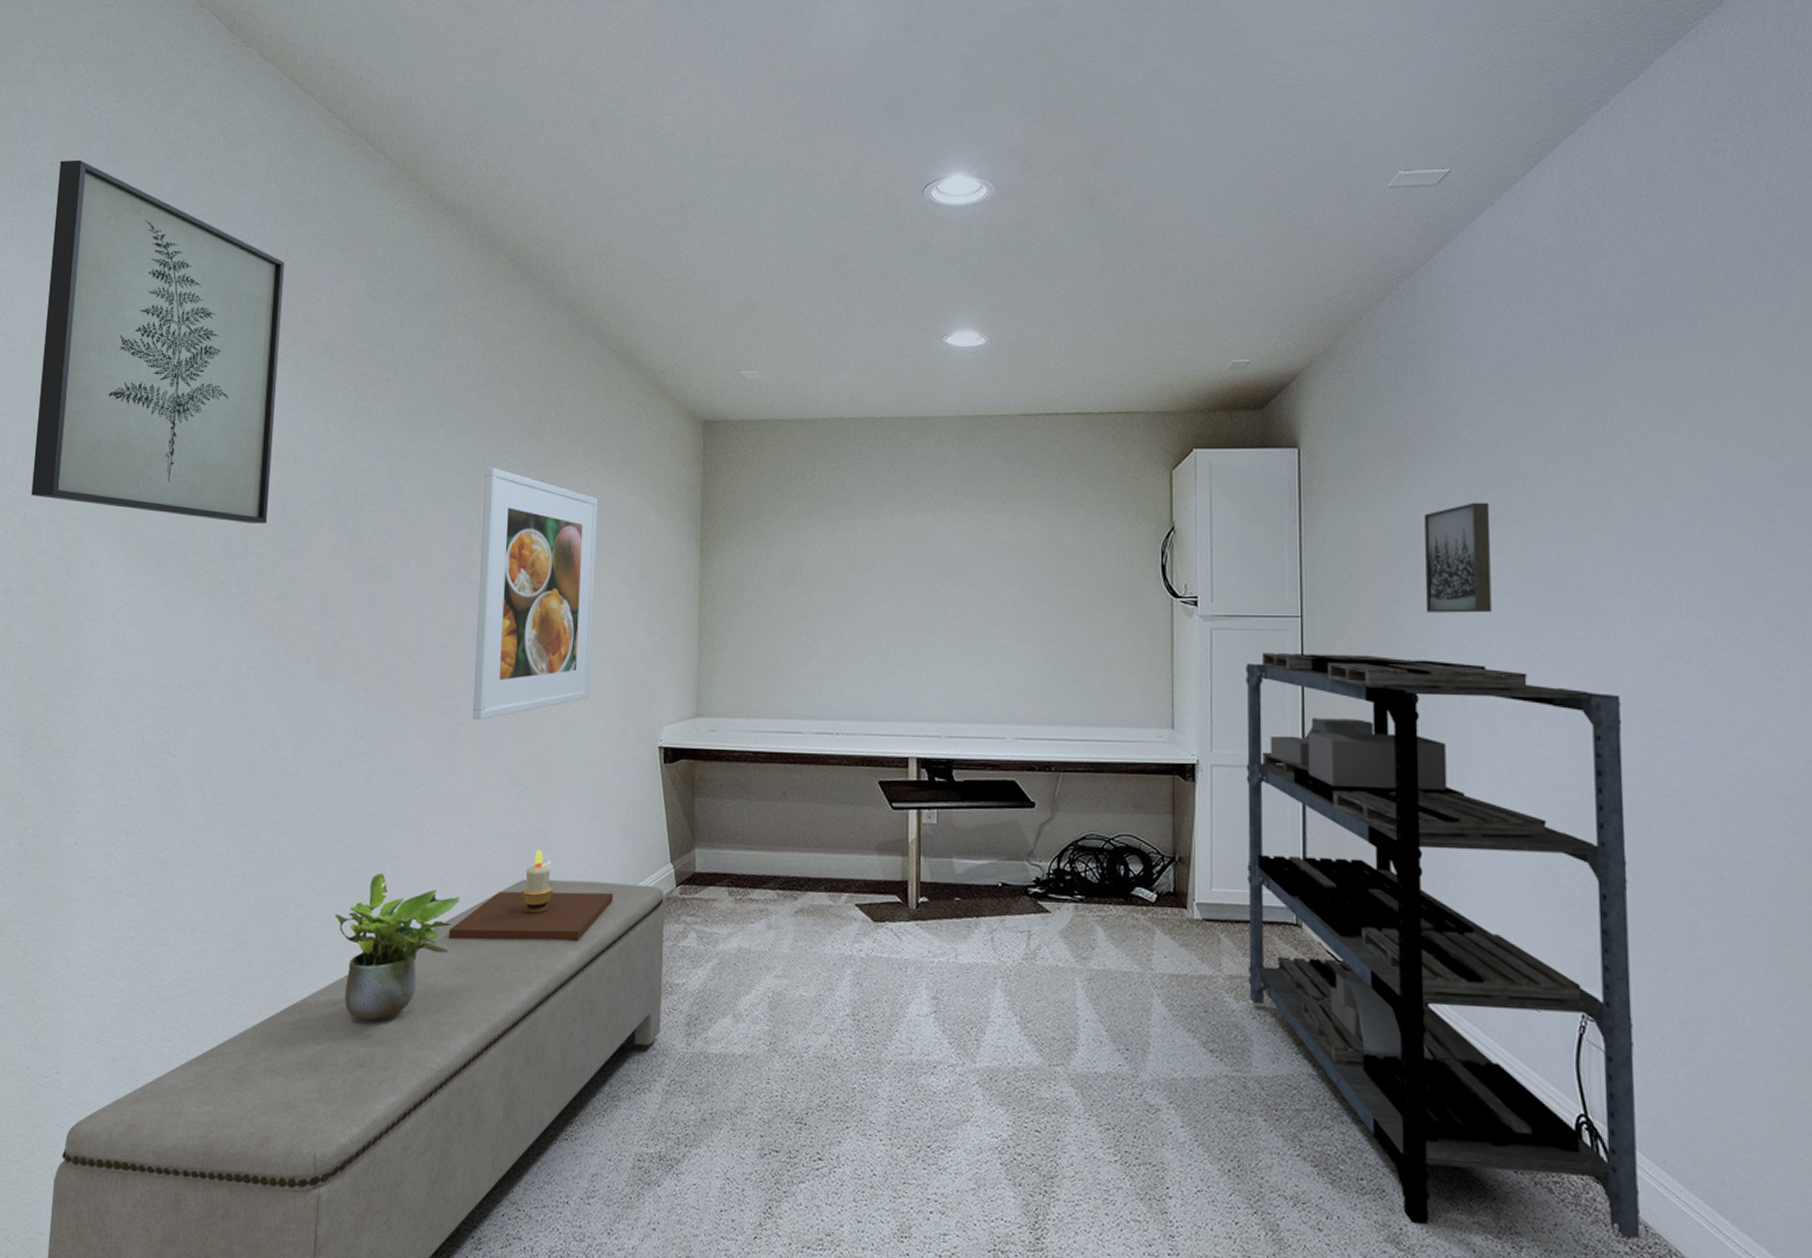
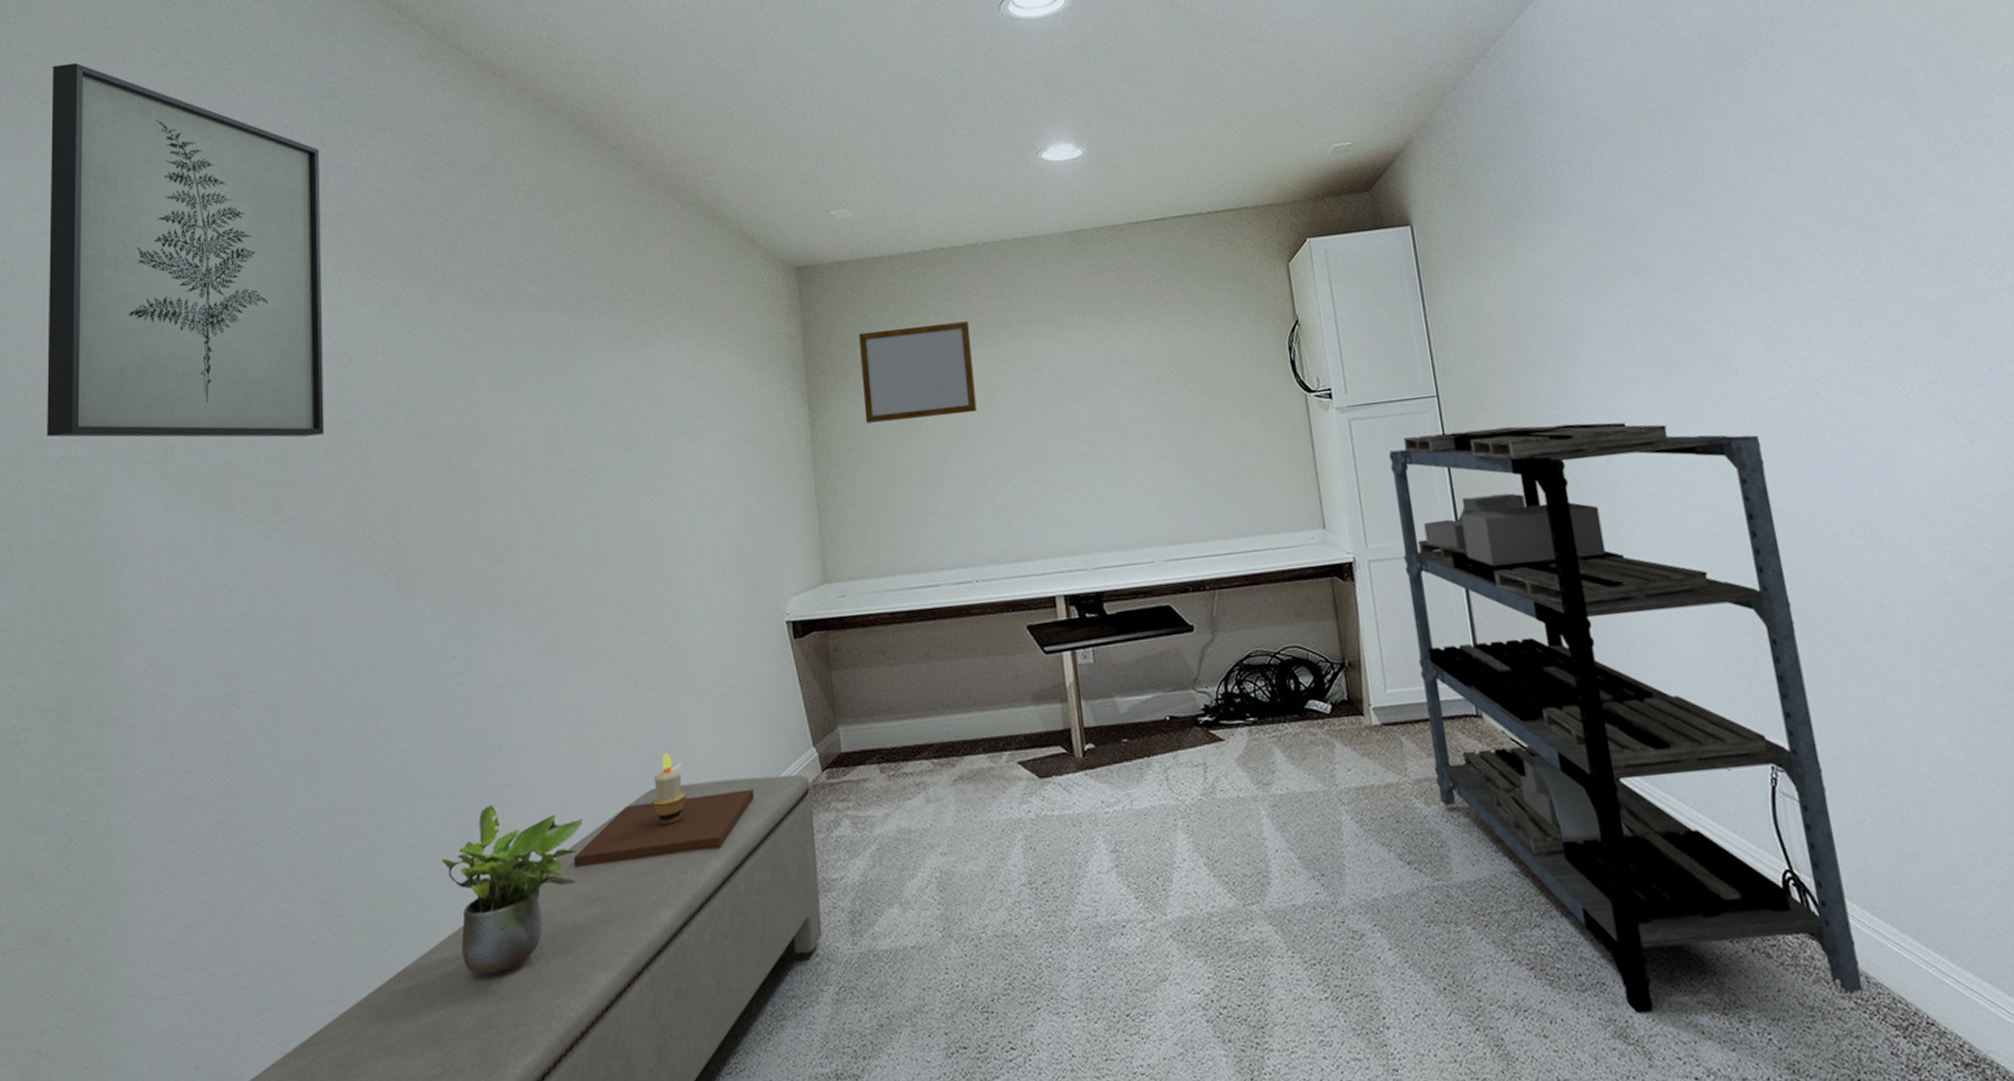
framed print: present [472,467,598,721] -> none [564,343,705,620]
writing board: none [751,489,858,577] -> present [859,321,977,424]
wall art: present [1424,502,1492,613] -> none [1543,258,1623,376]

